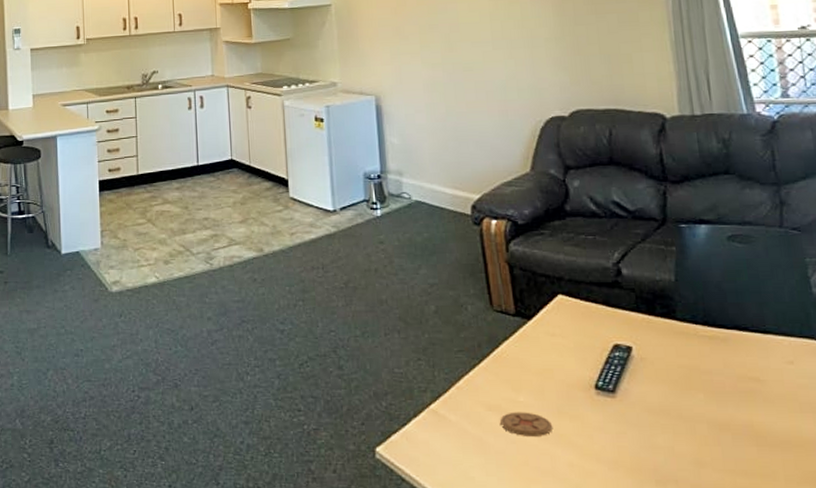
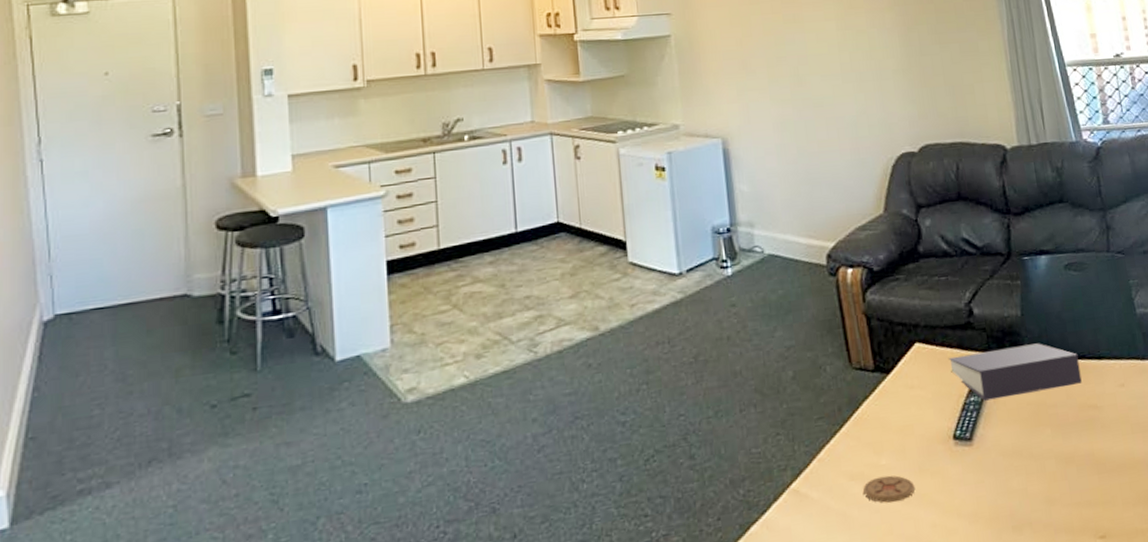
book: none [592,309,742,358] -> present [948,343,1082,401]

